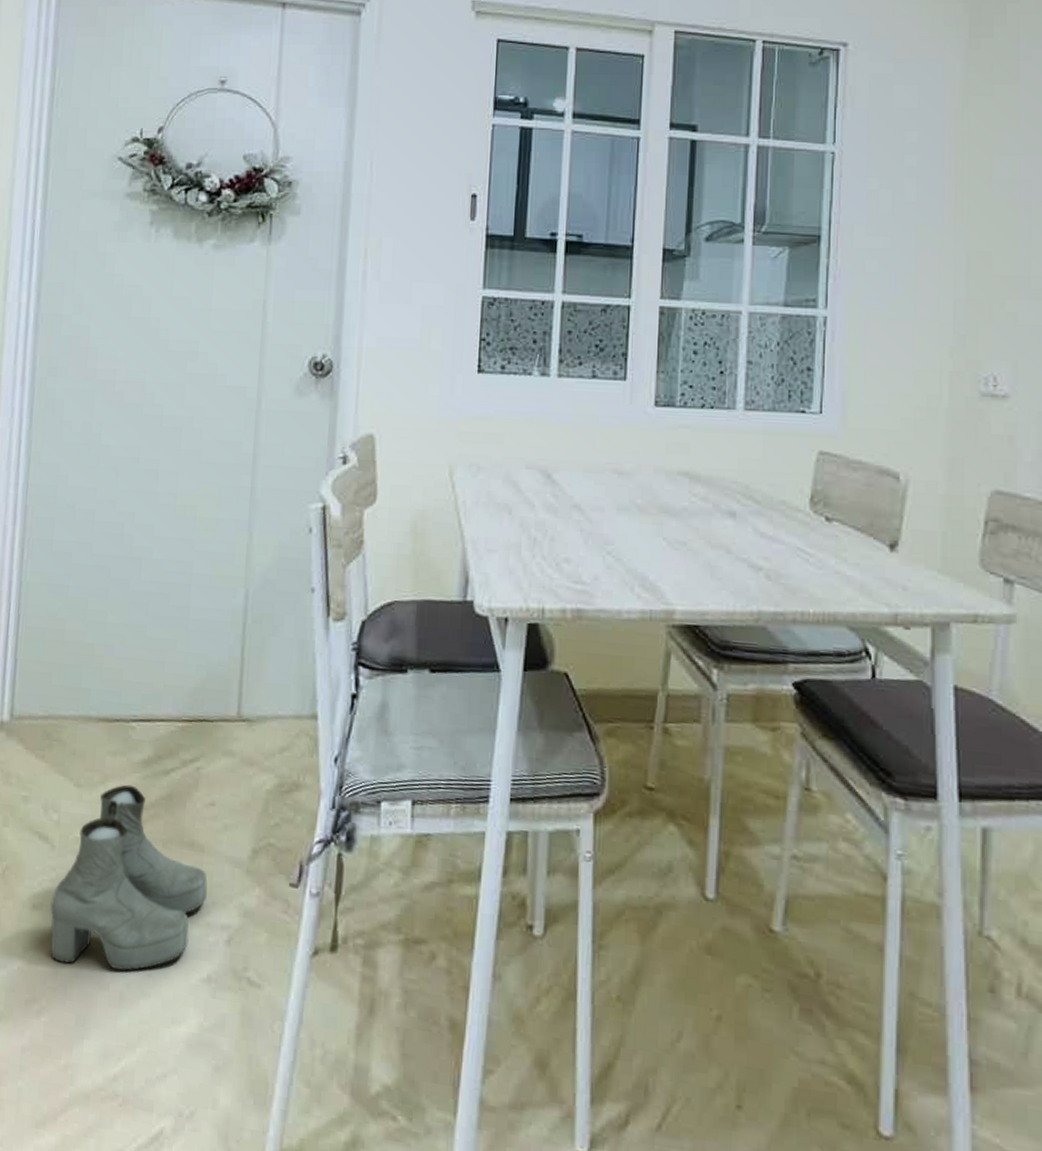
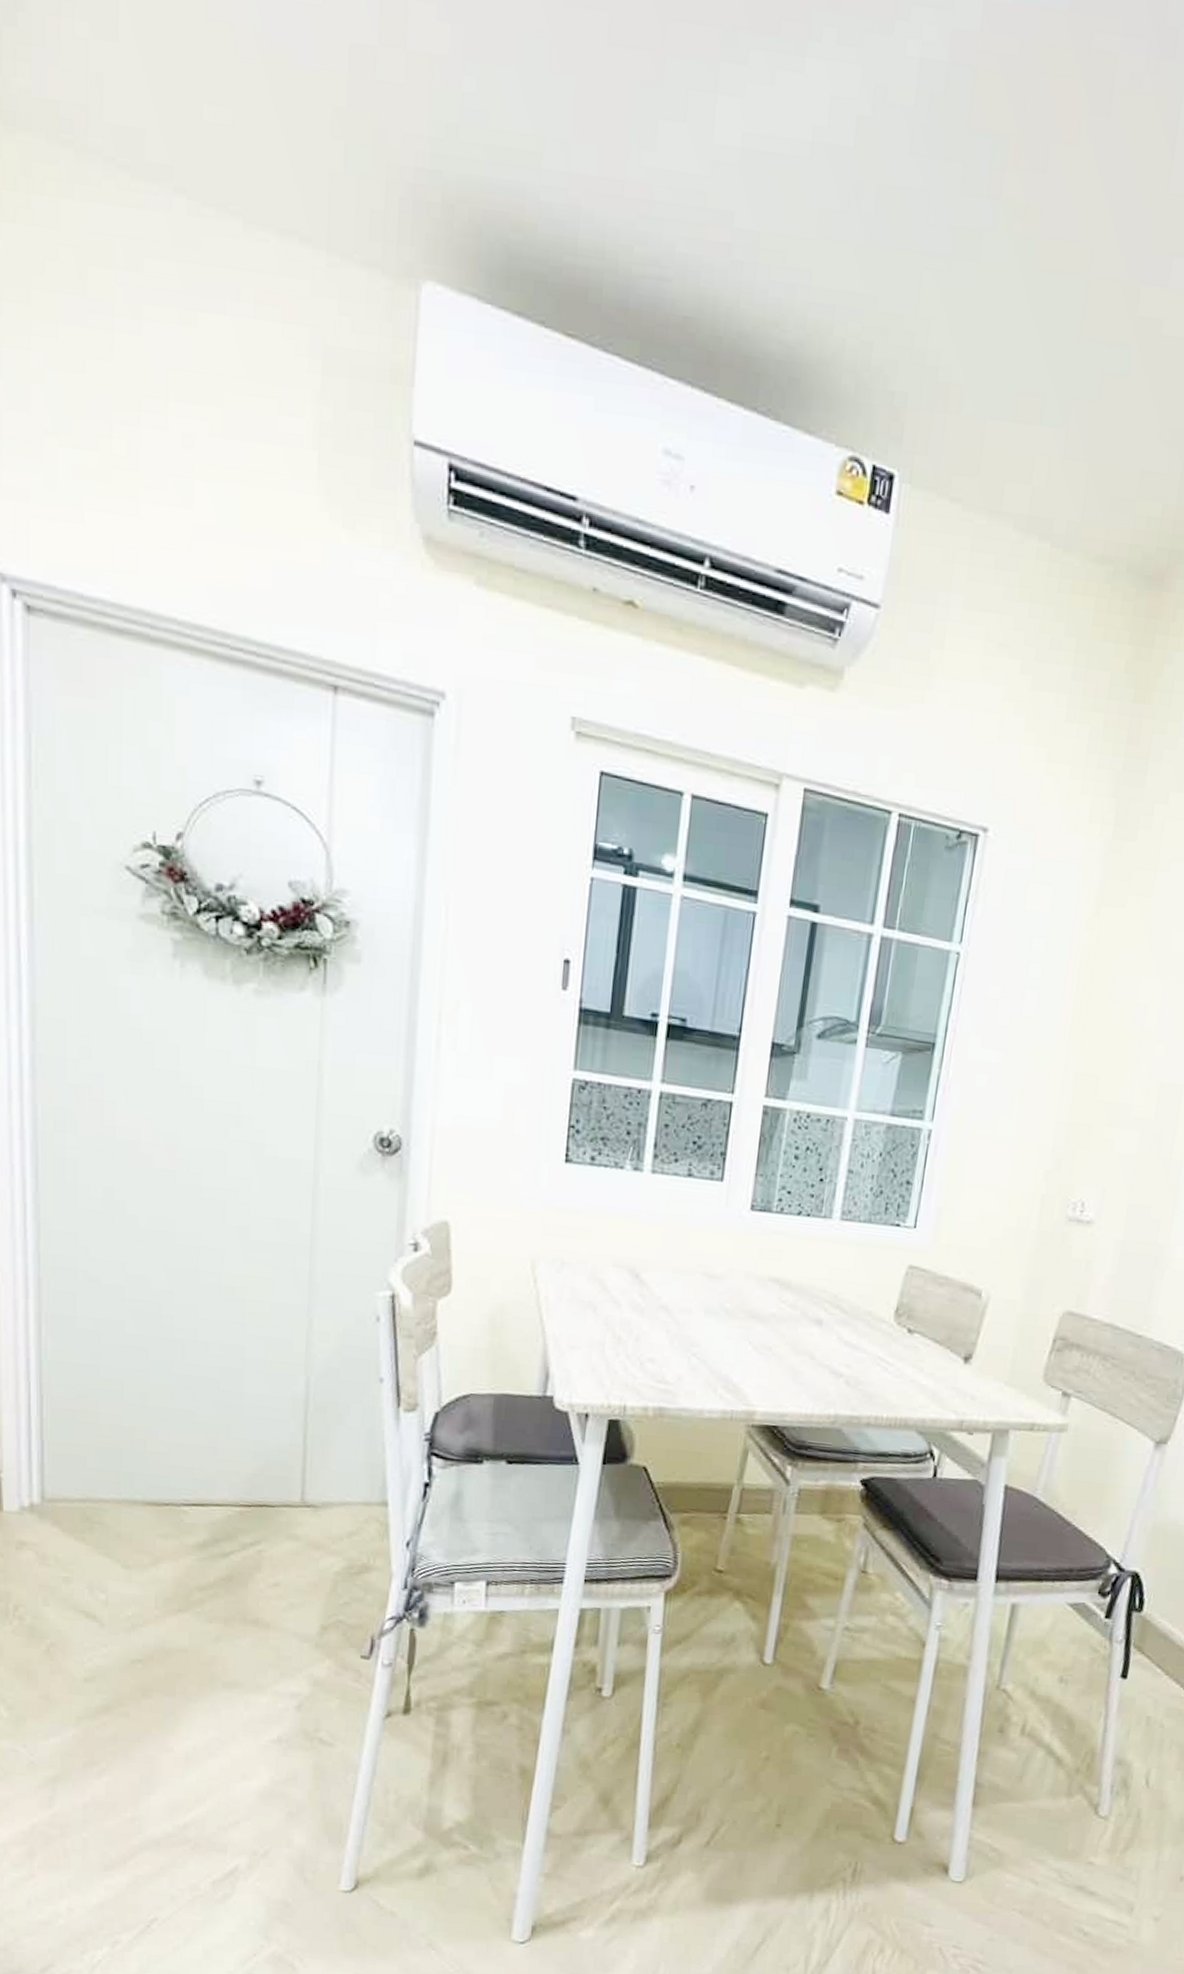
boots: present [50,784,208,971] -> none [104,1566,274,1735]

